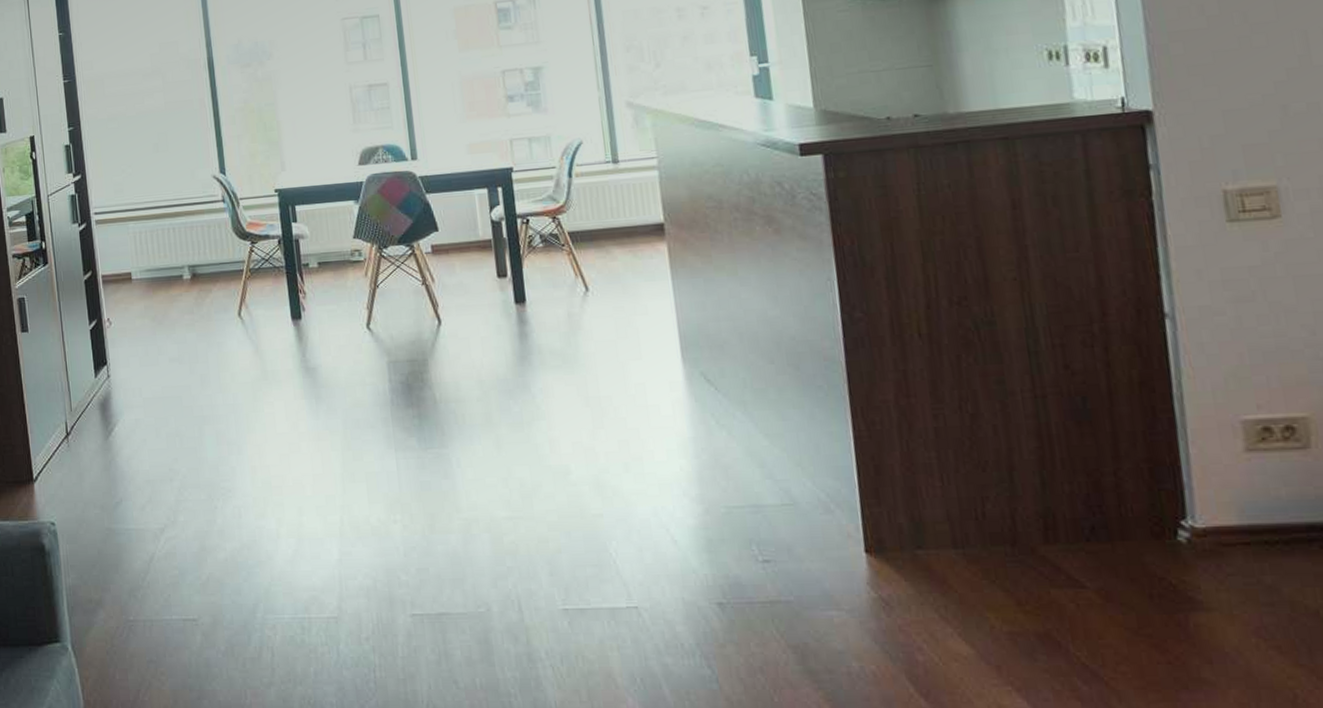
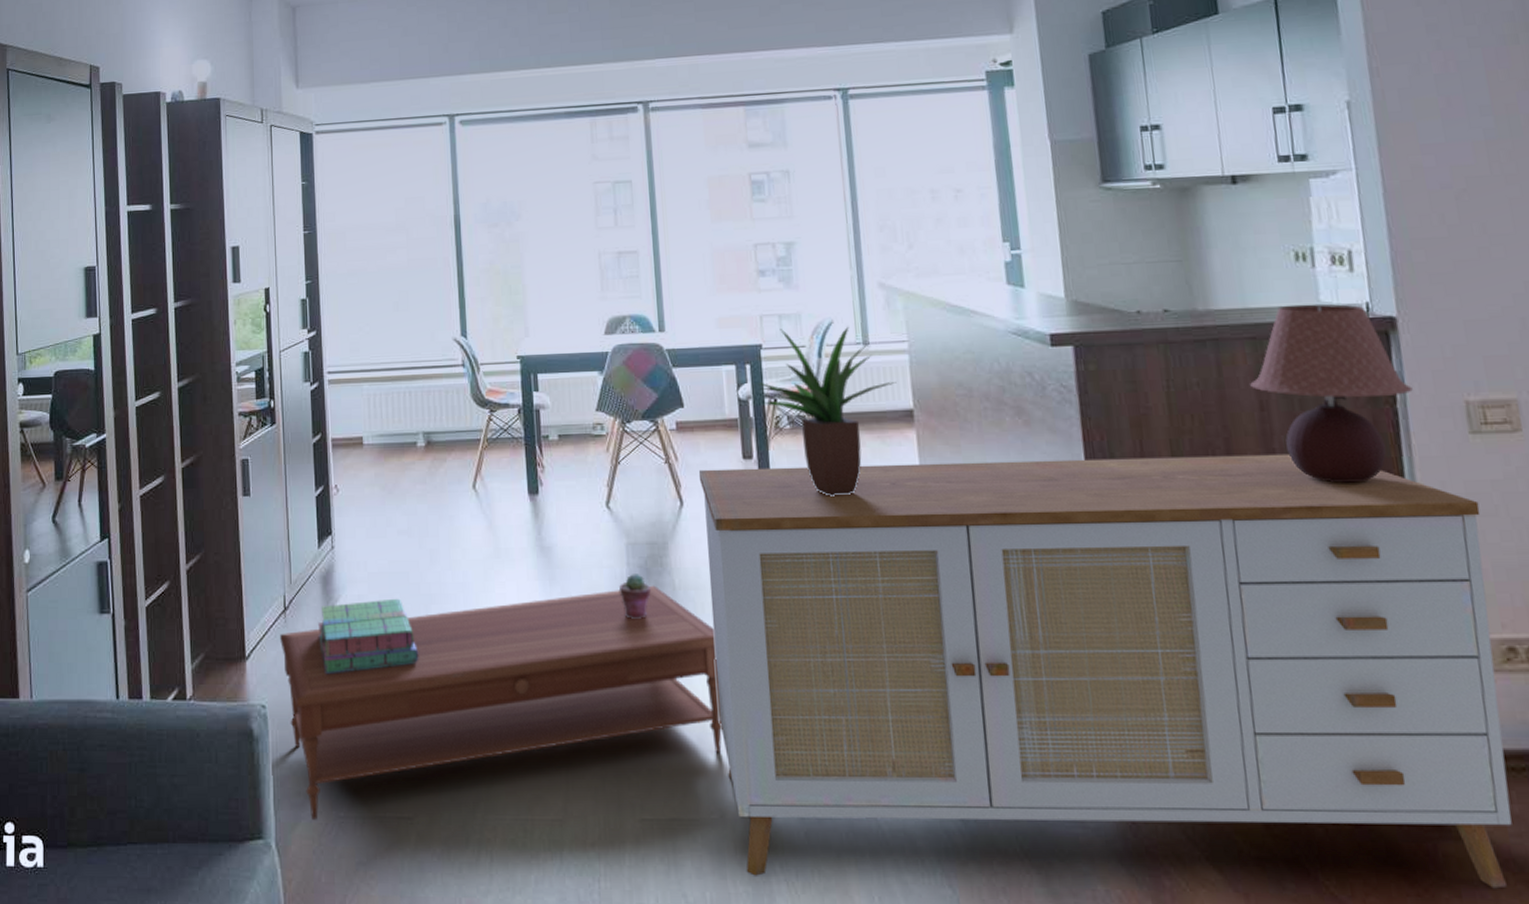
coffee table: none [64,399,487,624] -> present [280,585,722,820]
stack of books: none [99,421,196,493] -> present [318,598,419,675]
potted succulent: none [382,389,413,432] -> present [619,574,651,619]
sideboard: none [455,249,1264,663] -> present [698,453,1512,889]
potted plant: none [509,145,647,310] -> present [757,326,897,496]
table lamp: none [1002,100,1169,276] -> present [1250,304,1413,483]

